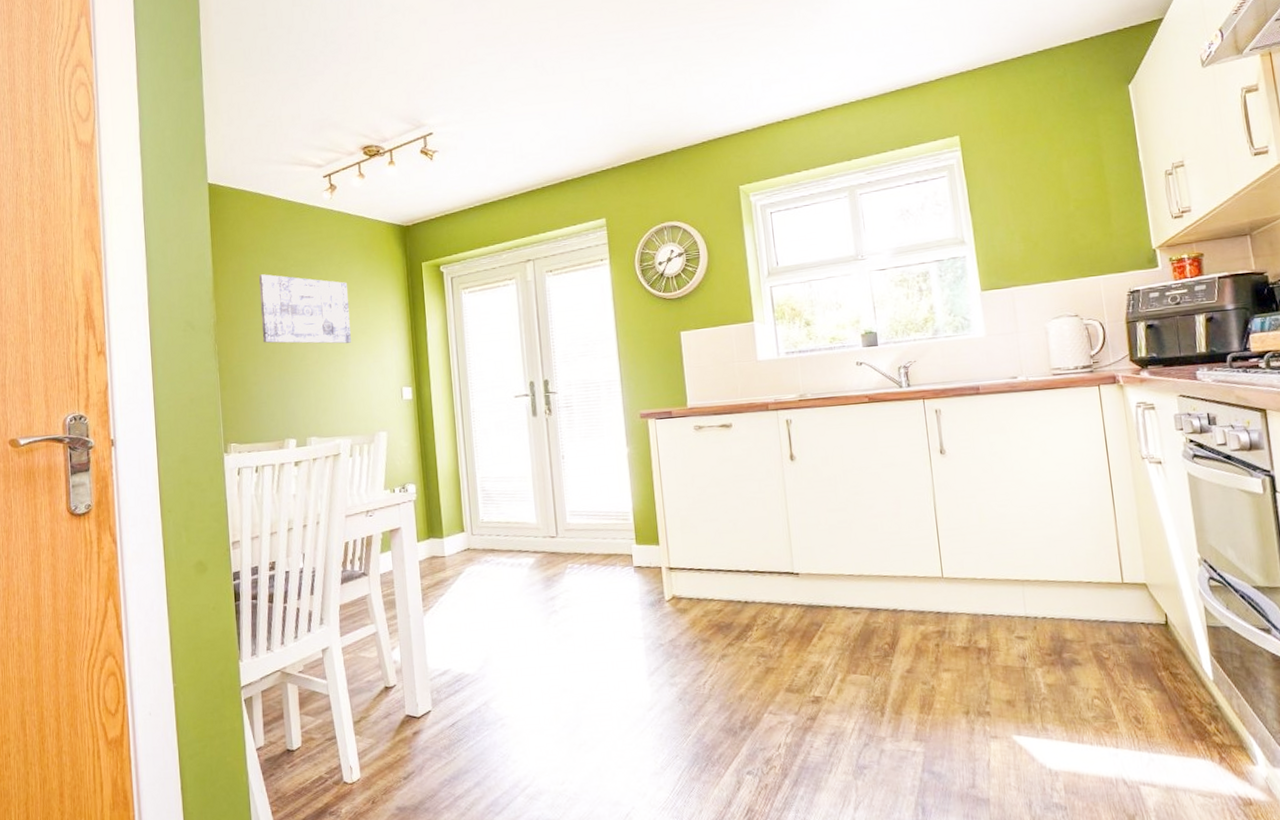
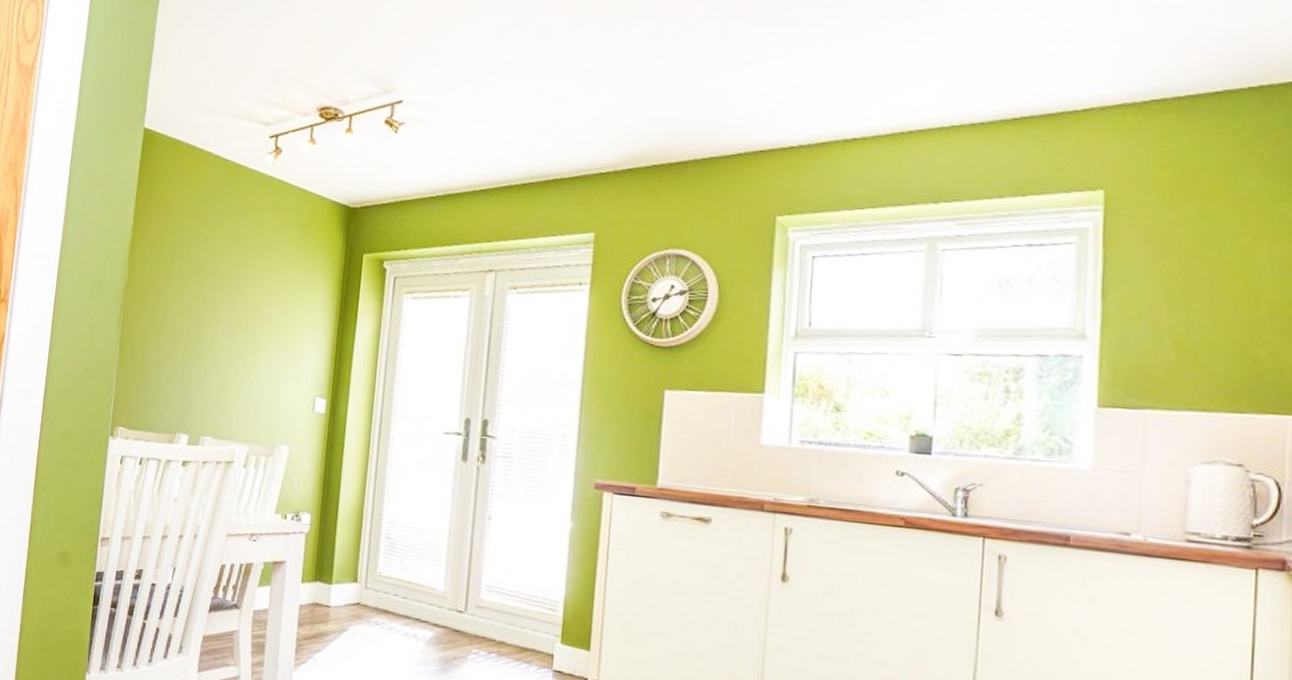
wall art: present [258,274,351,344] -> none [172,240,274,335]

